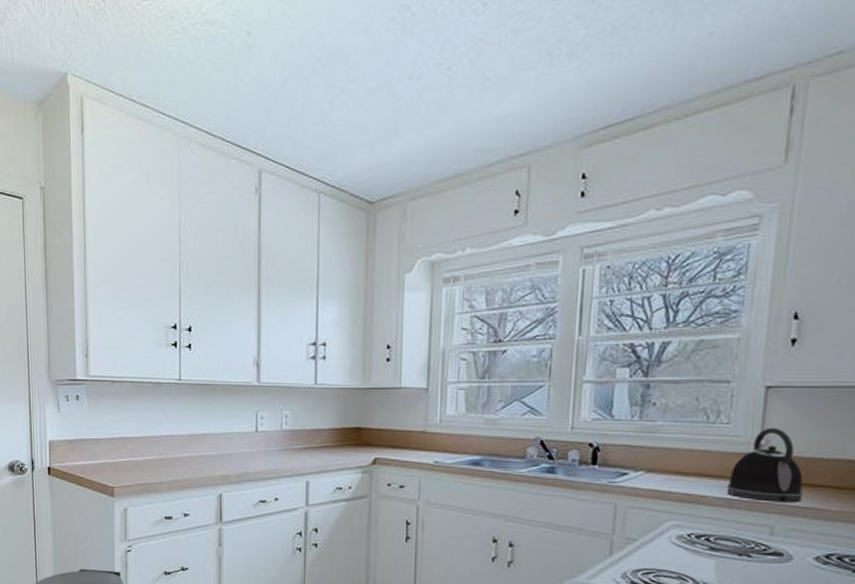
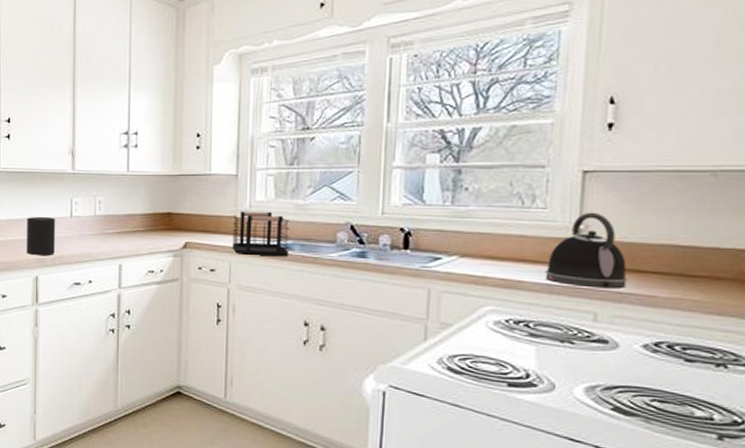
pen holder: none [209,432,241,473] -> present [26,217,56,256]
dish rack: none [421,425,481,473] -> present [231,211,291,257]

